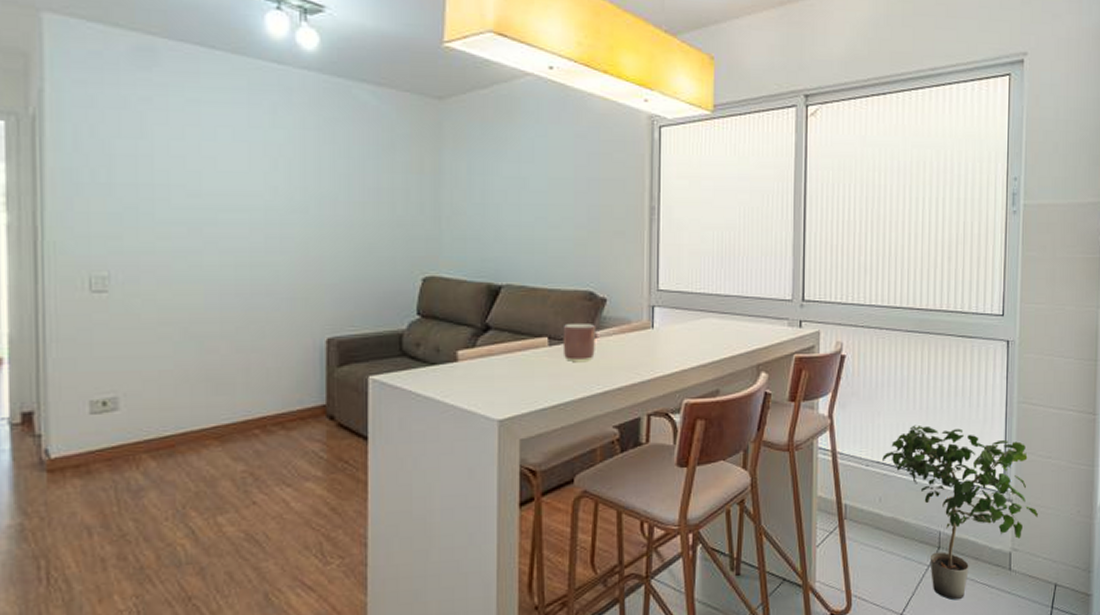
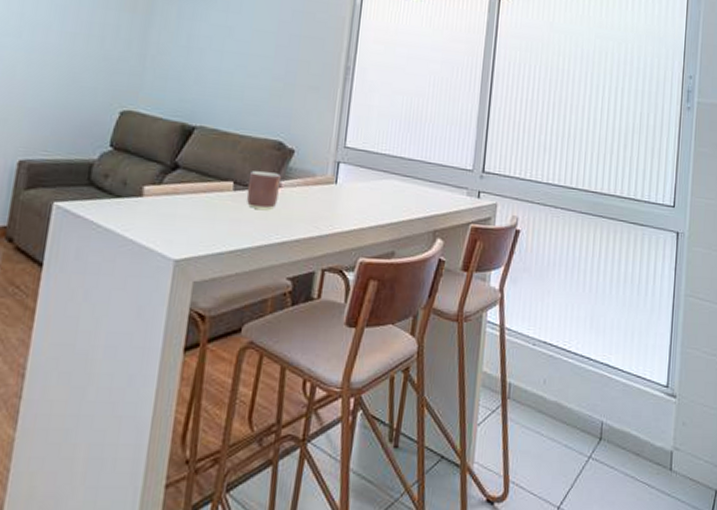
potted plant: present [882,425,1038,600] -> none [549,307,701,498]

